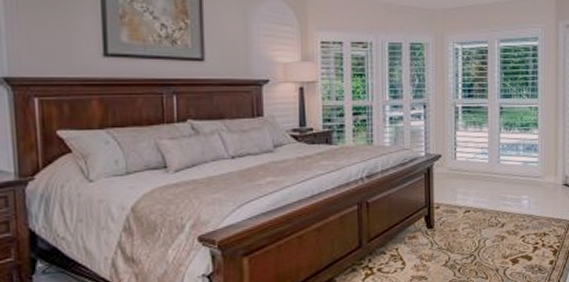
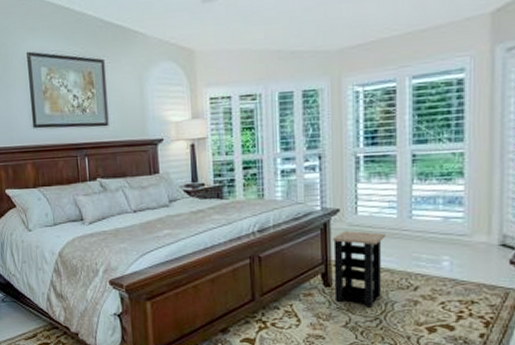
side table: none [434,175,480,246] -> present [332,231,387,307]

